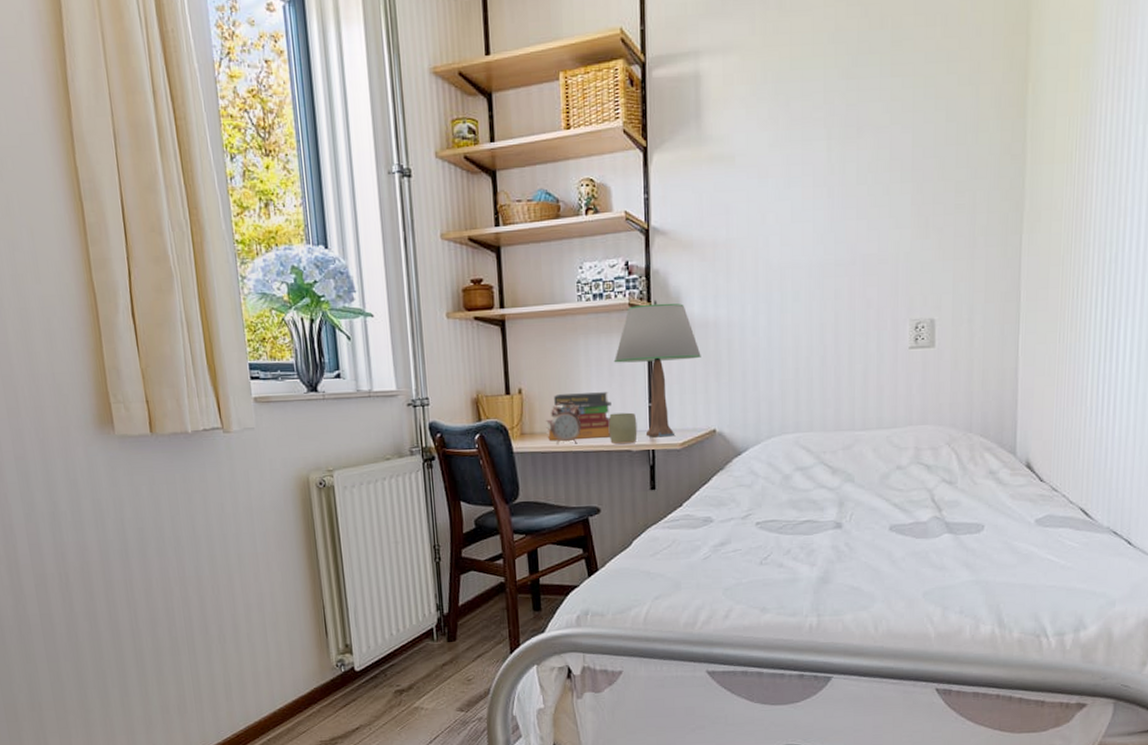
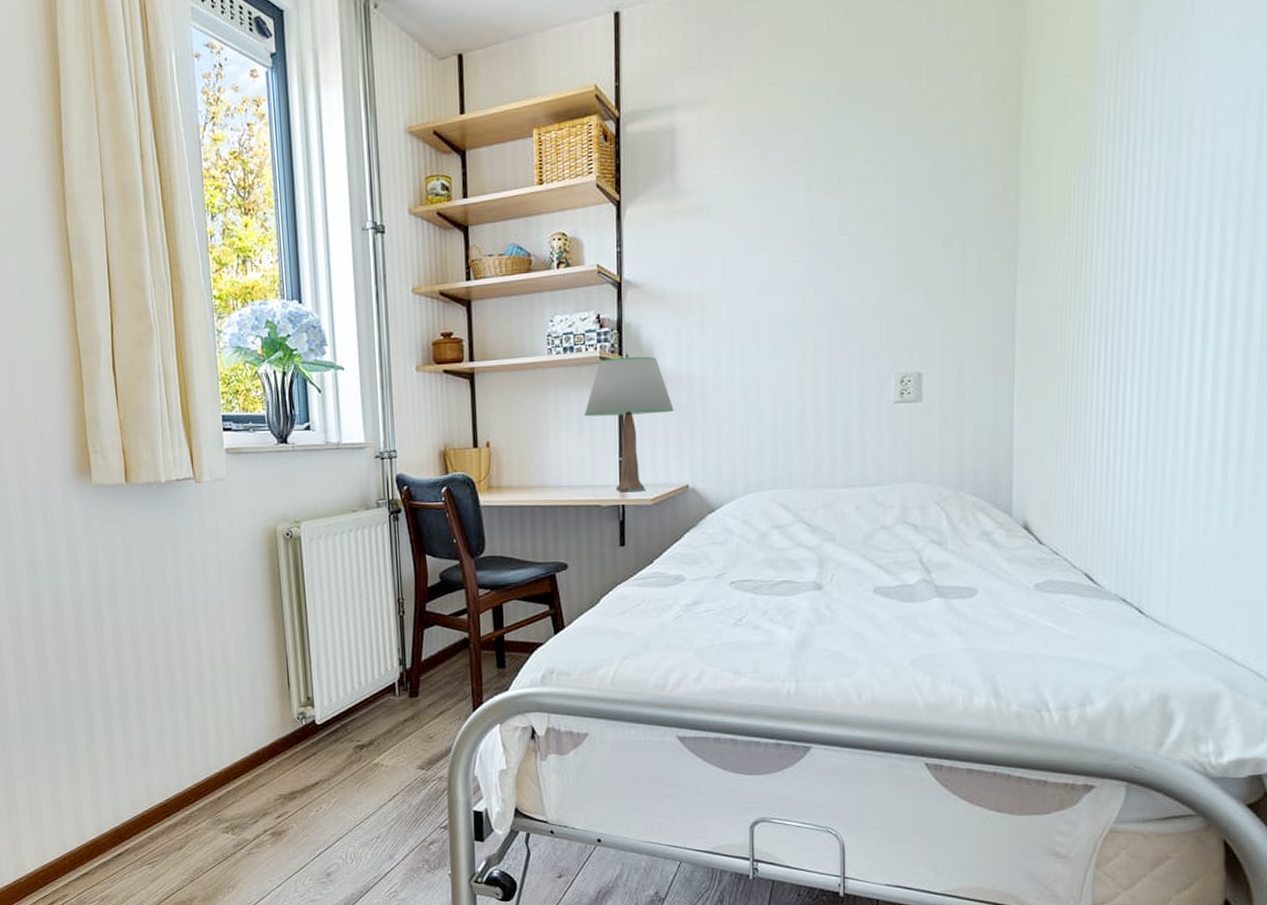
books: present [546,392,611,440] -> none [514,446,581,494]
alarm clock: present [550,401,582,444] -> none [518,454,550,498]
mug: present [608,412,638,445] -> none [577,466,607,499]

